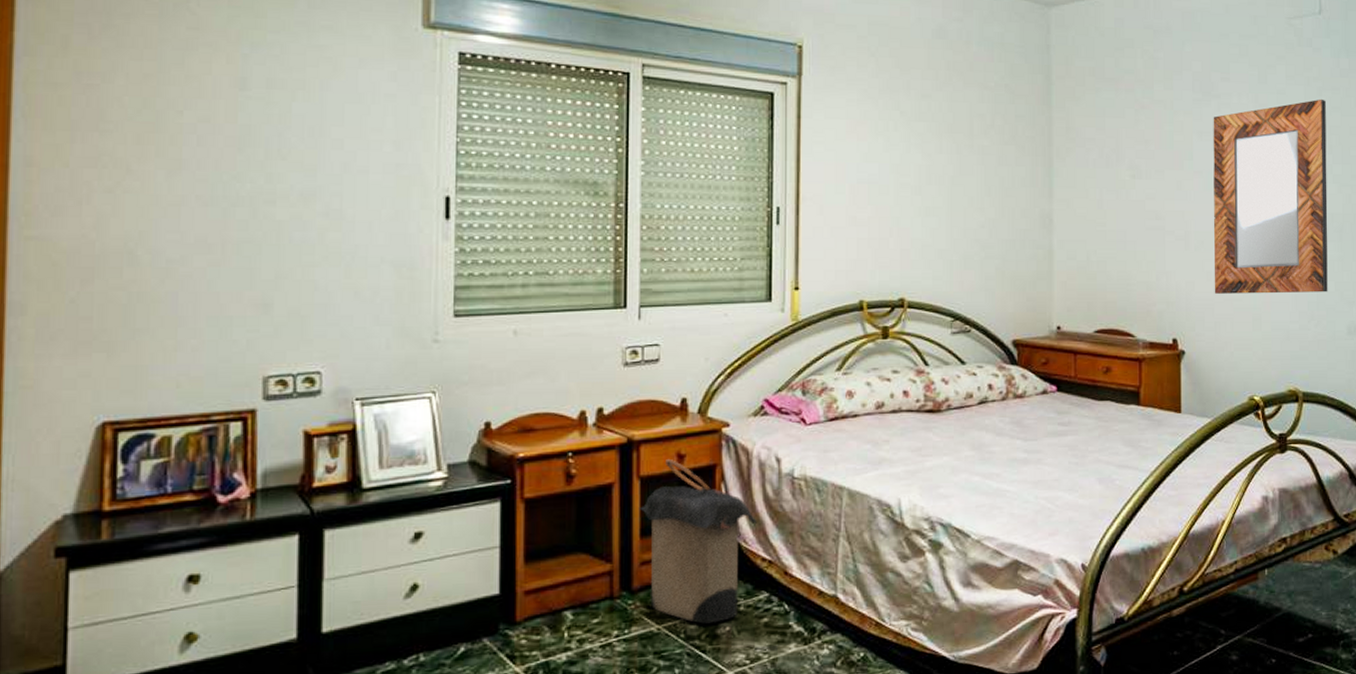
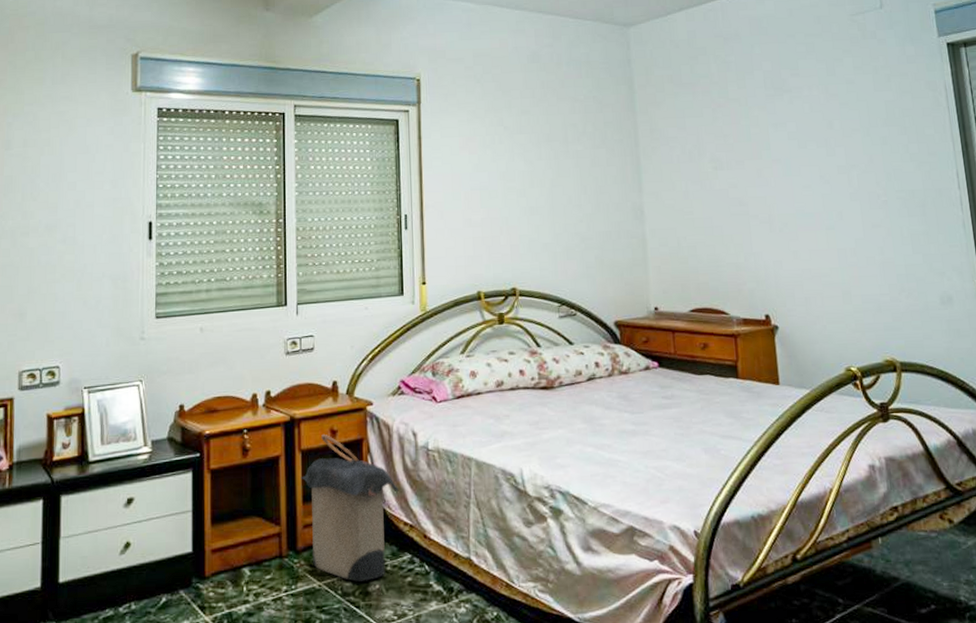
home mirror: present [1213,99,1328,294] -> none [786,84,916,271]

